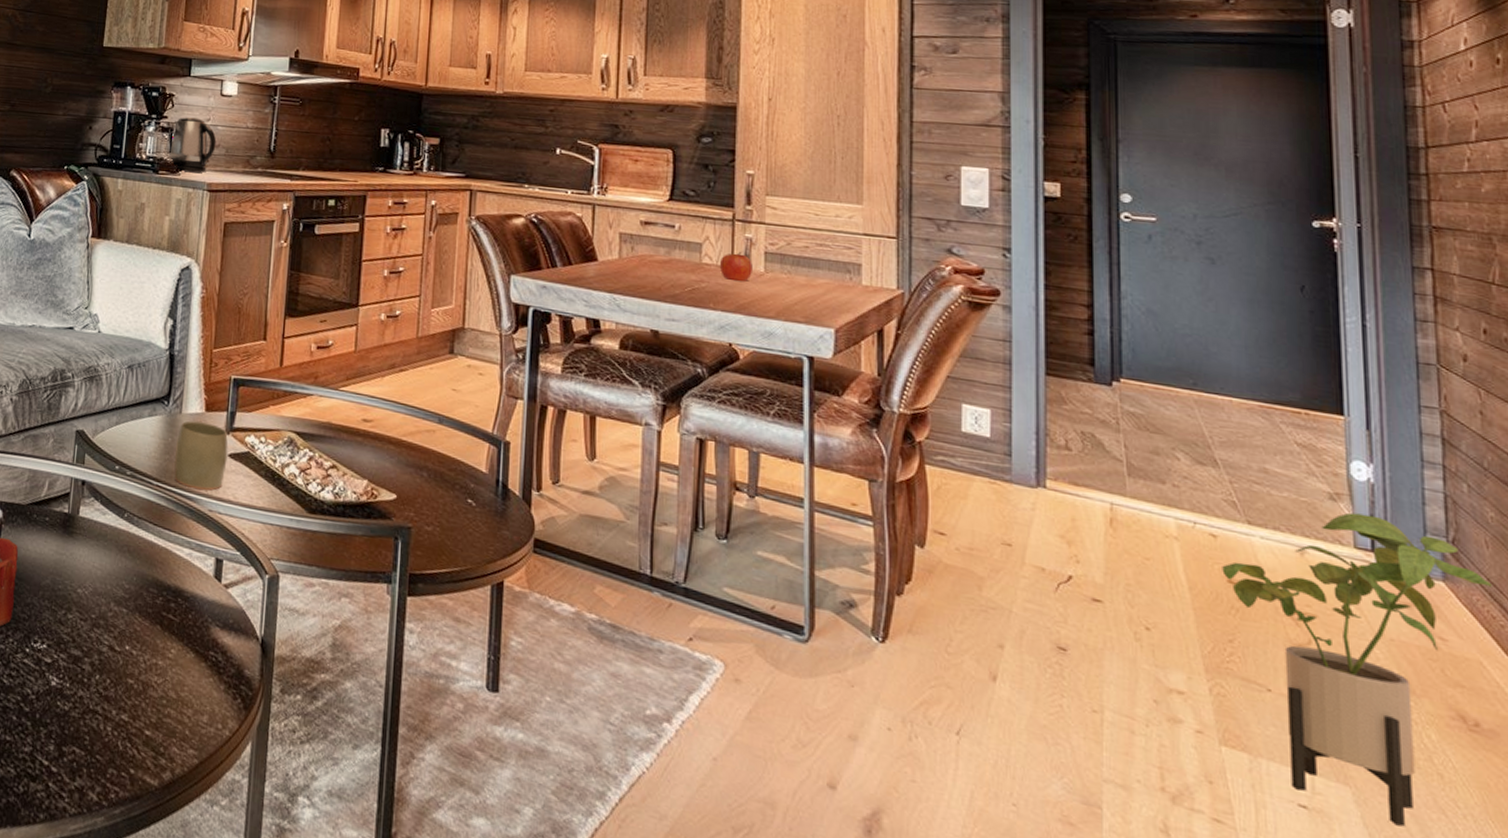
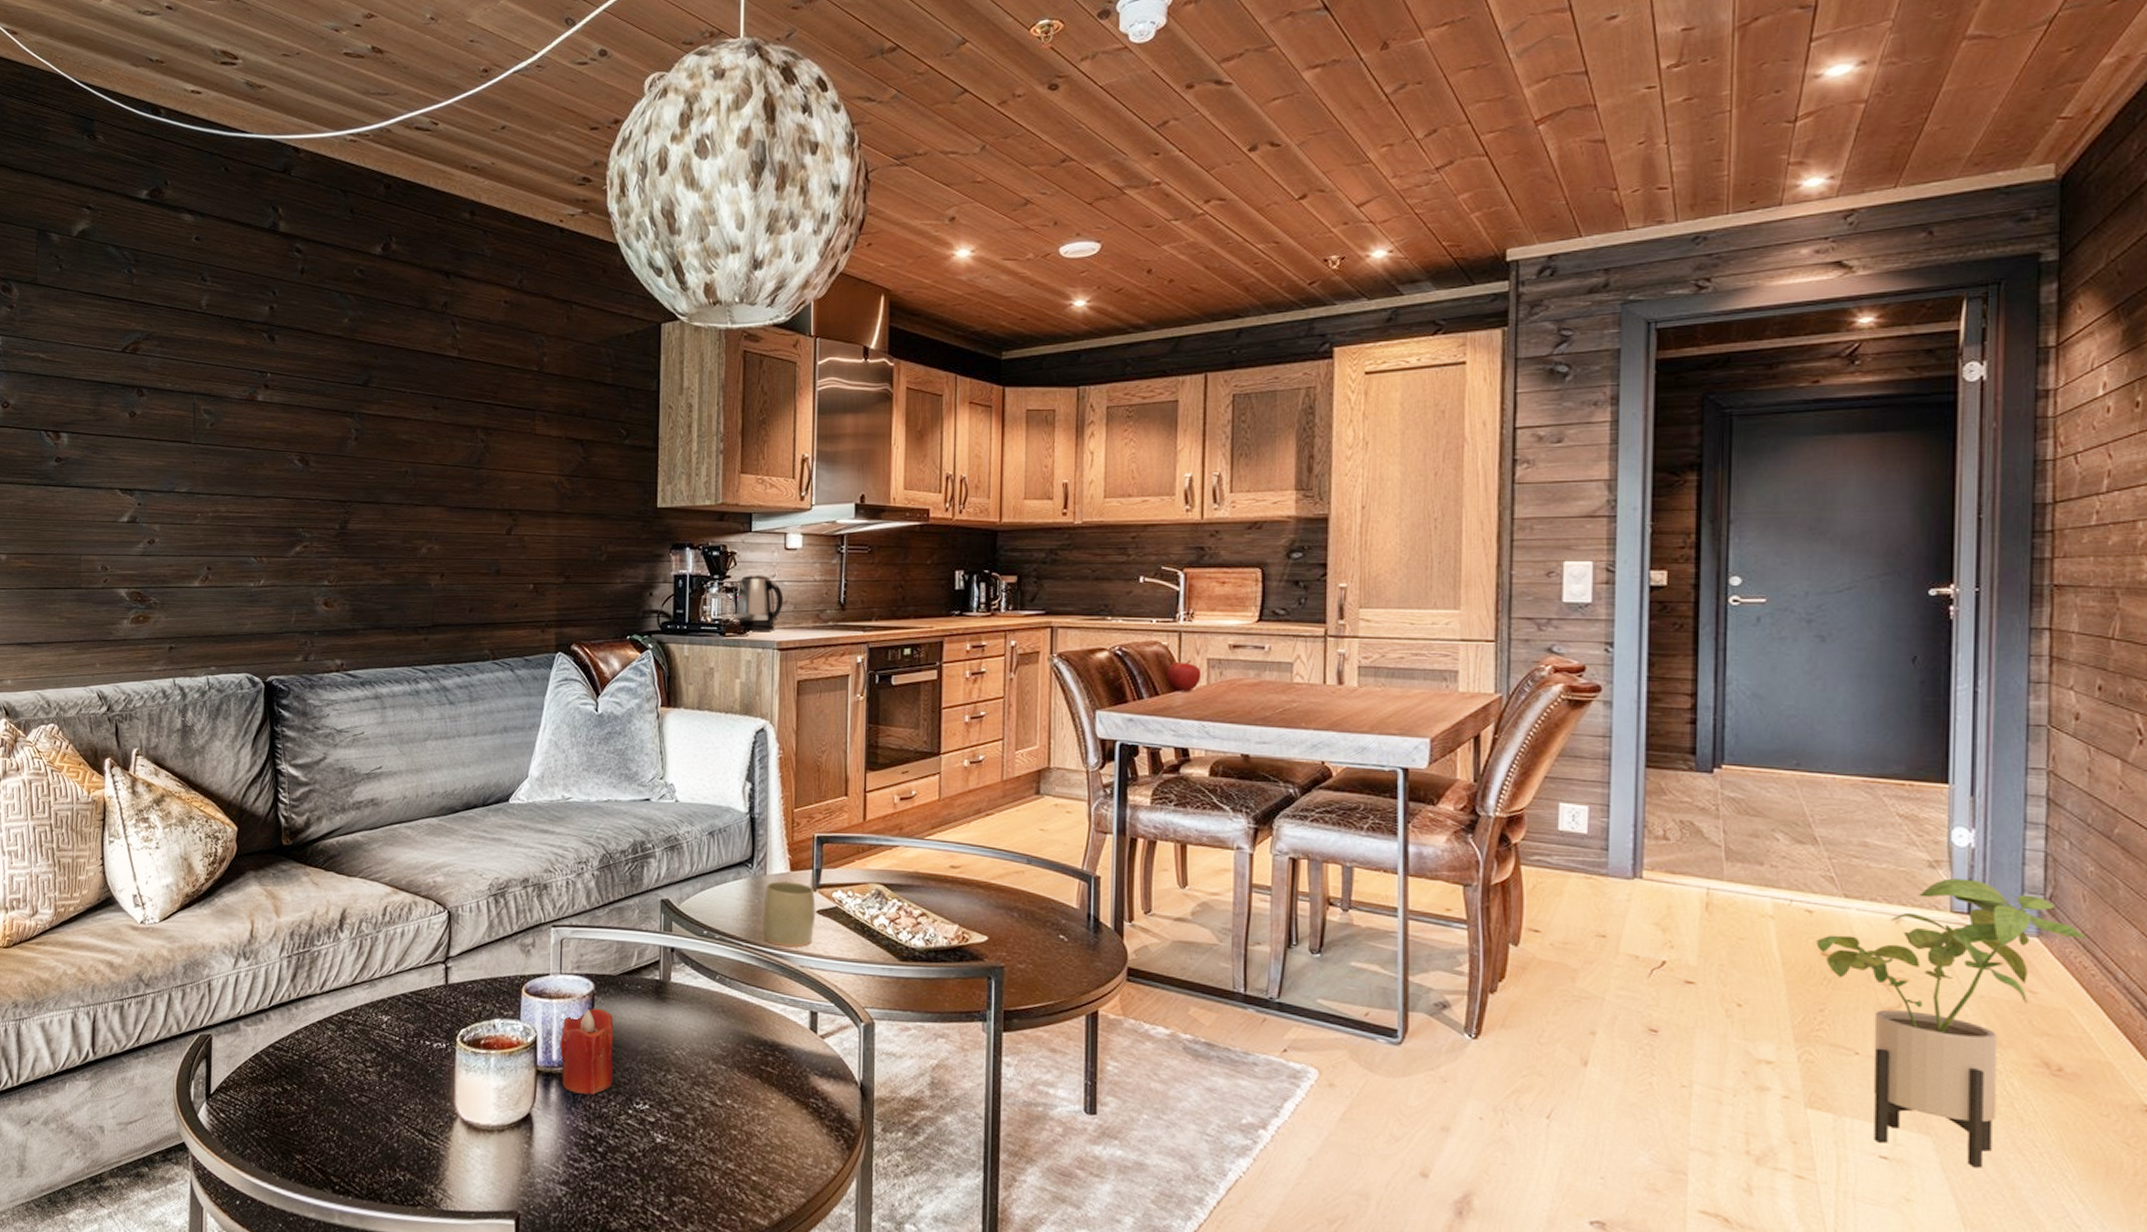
fruit: none [580,232,614,264] -> present [1167,660,1202,692]
fruit: present [719,251,753,283] -> none [1311,667,1345,699]

